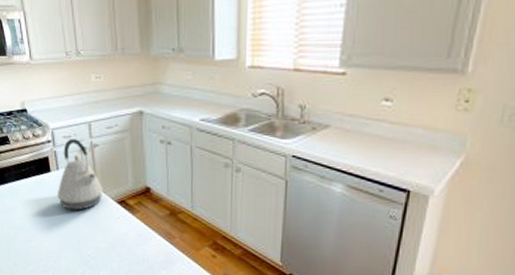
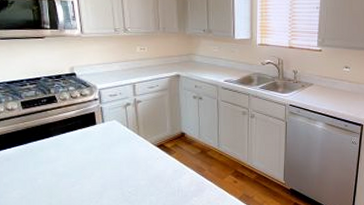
kettle: present [57,139,103,211] -> none [101,97,145,155]

